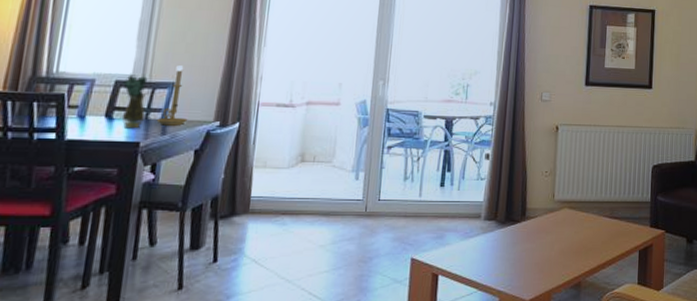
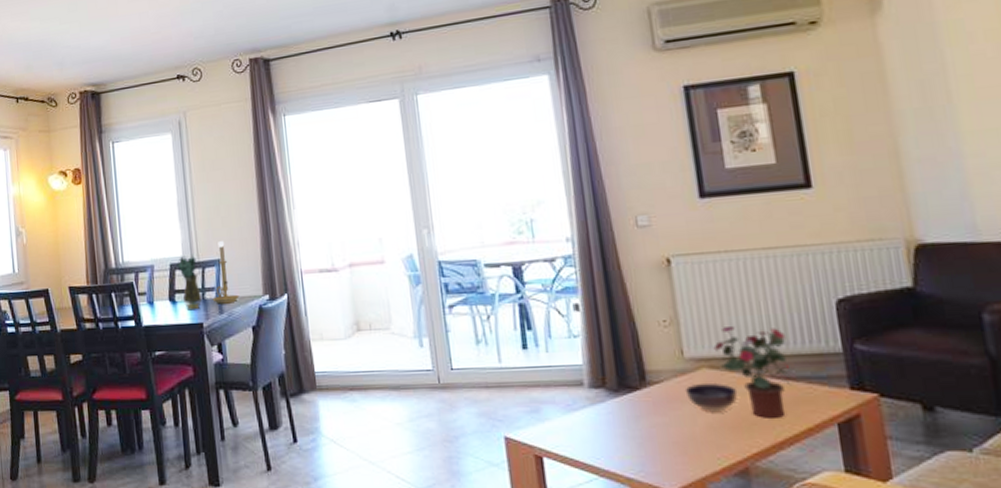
bowl: none [550,219,584,240] -> present [685,382,738,411]
potted flower: none [574,179,620,246] -> present [713,326,794,418]

